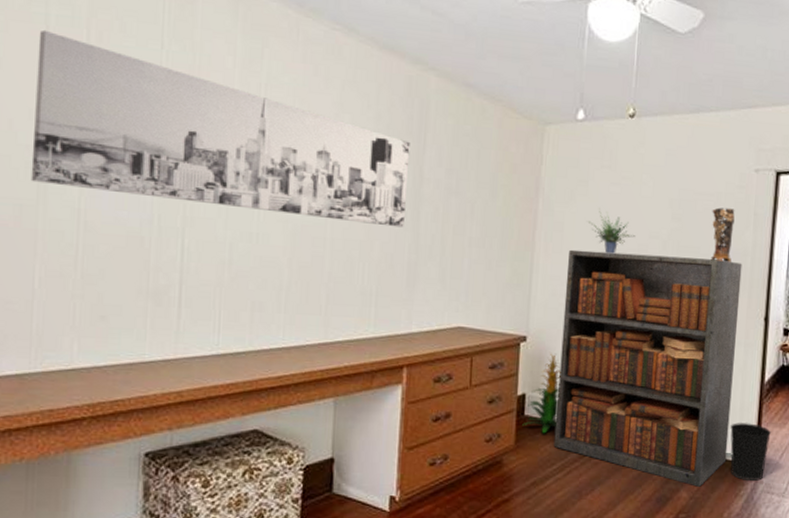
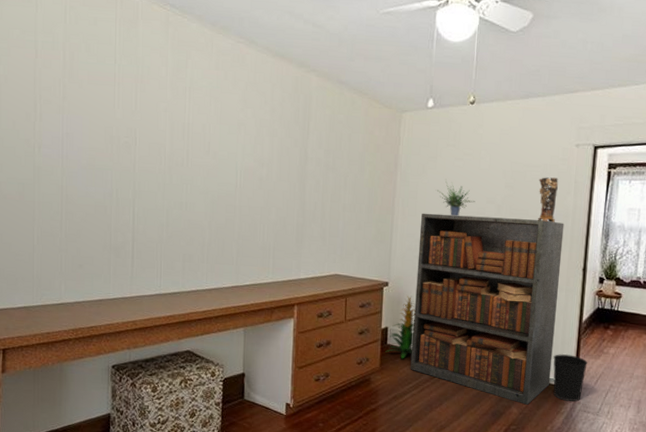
wall art: present [31,29,411,228] -> none [29,53,297,197]

